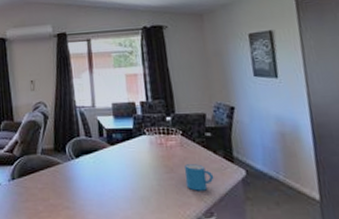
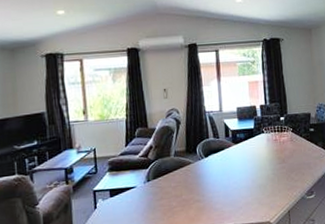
mug: present [184,164,214,191] -> none [293,154,315,176]

